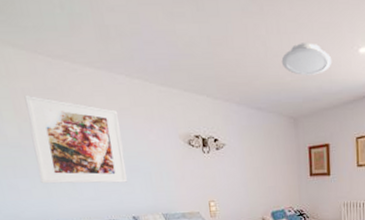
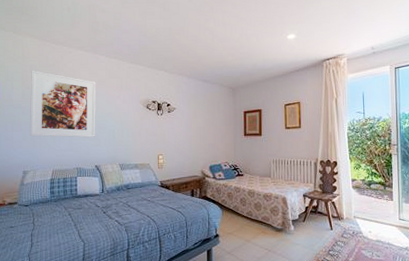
ceiling light fixture: present [281,43,332,77] -> none [225,32,265,57]

